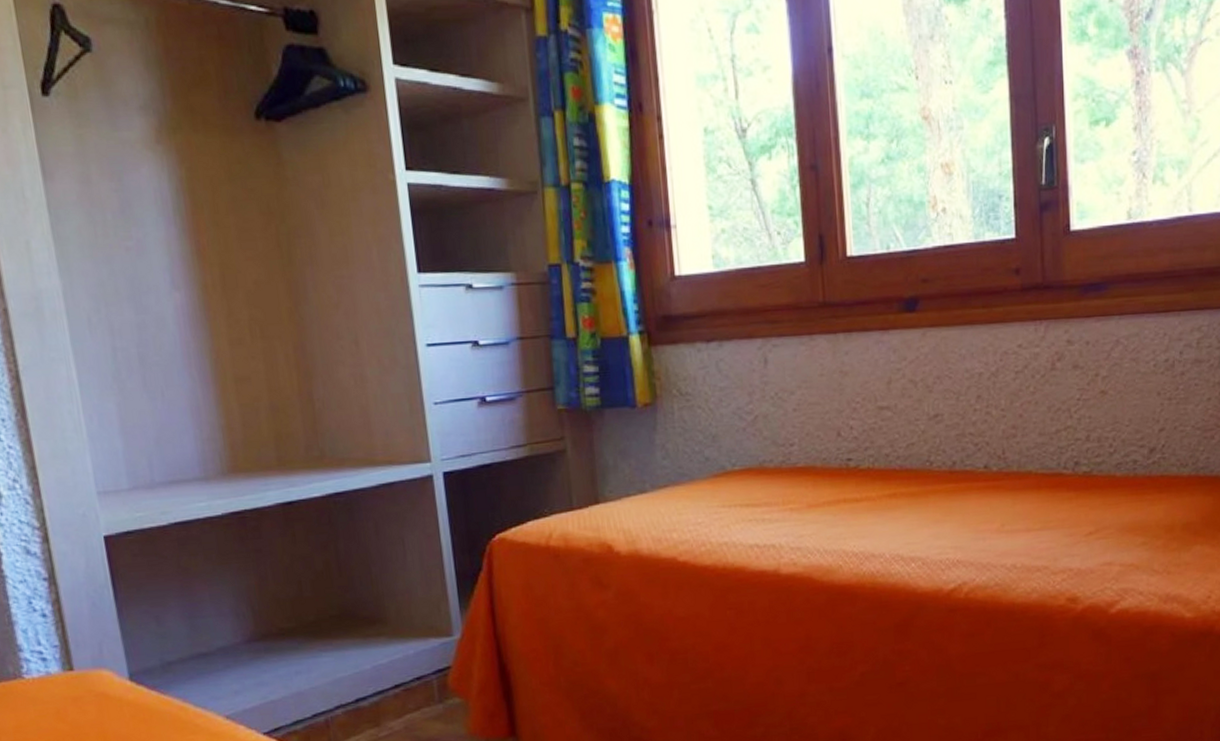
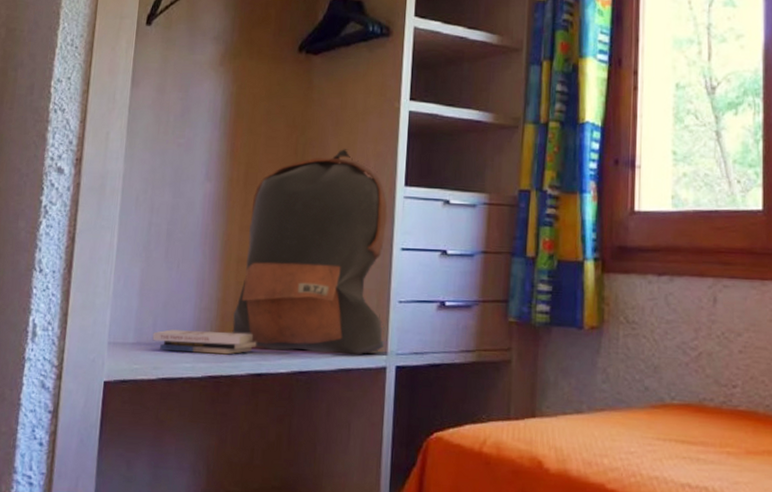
books: none [150,459,280,493] -> present [152,329,257,355]
backpack: none [238,235,427,475] -> present [232,149,389,355]

